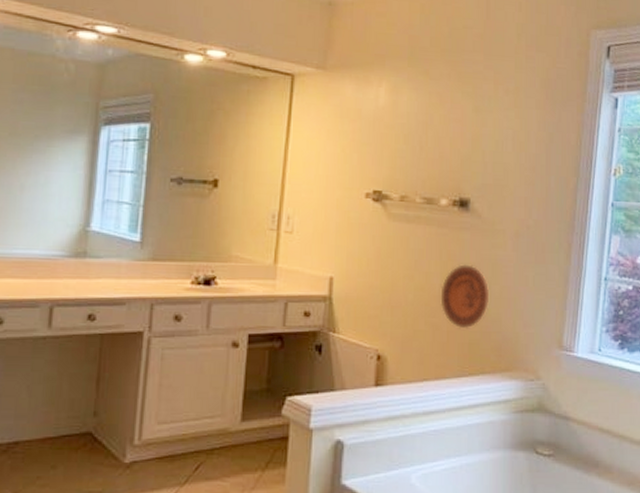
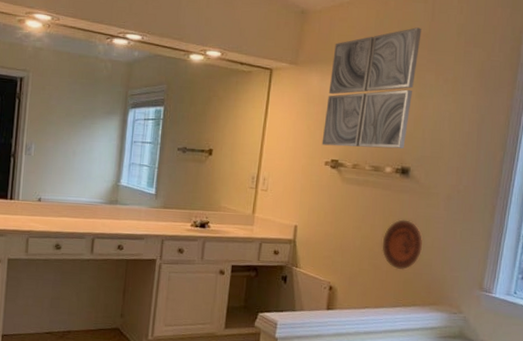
wall art: none [360,26,476,176] -> present [321,27,422,149]

